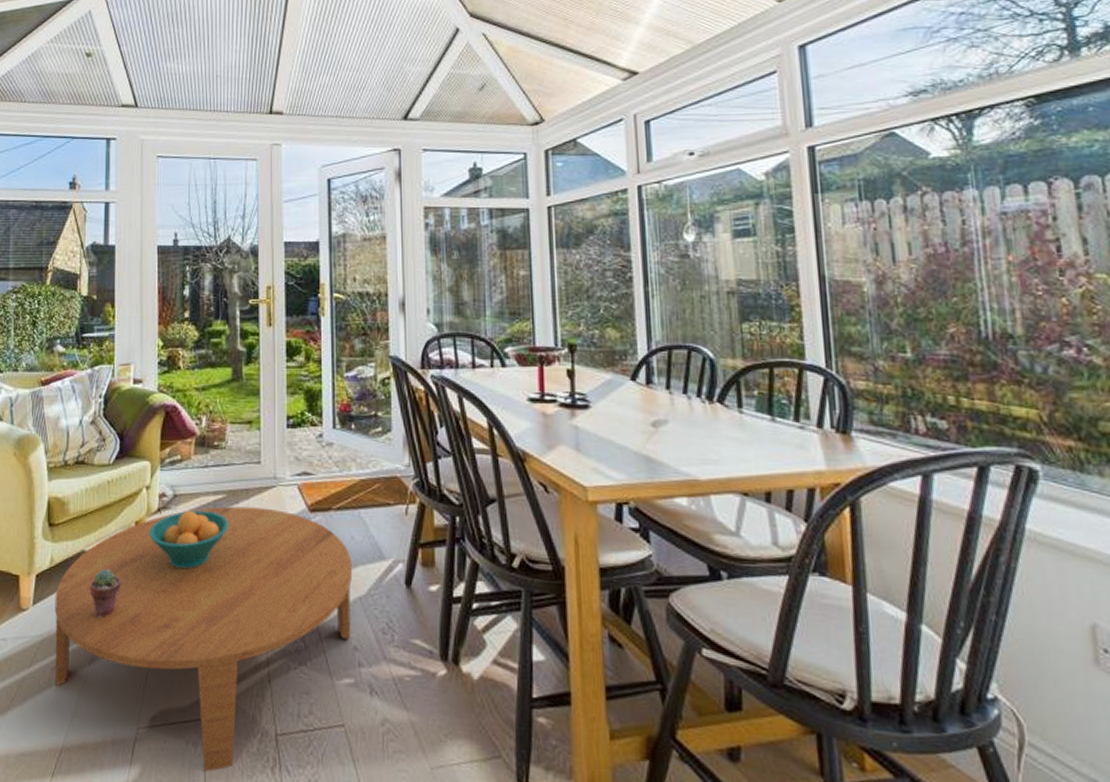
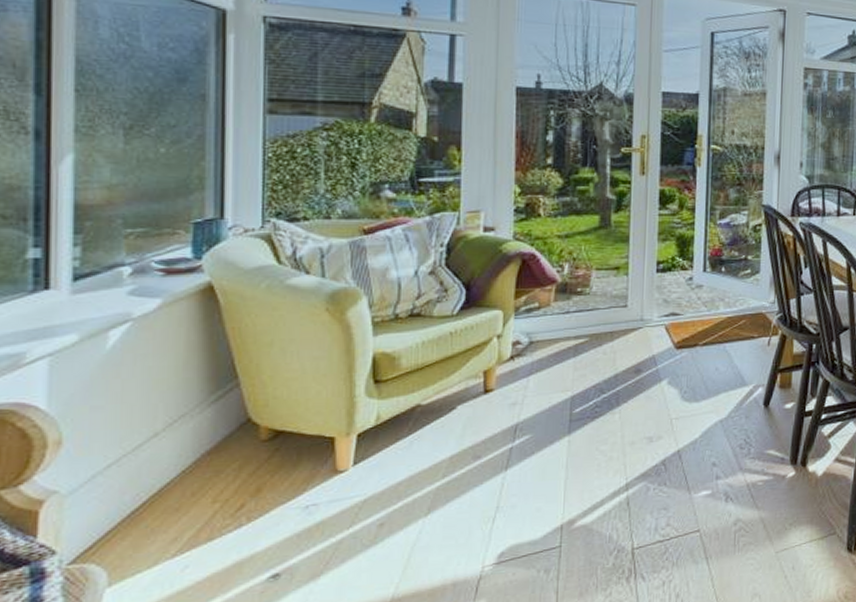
coffee table: present [54,506,353,772] -> none [382,348,716,593]
potted succulent: present [89,568,121,618] -> none [426,420,466,470]
fruit bowl: present [149,510,229,569] -> none [499,355,591,413]

